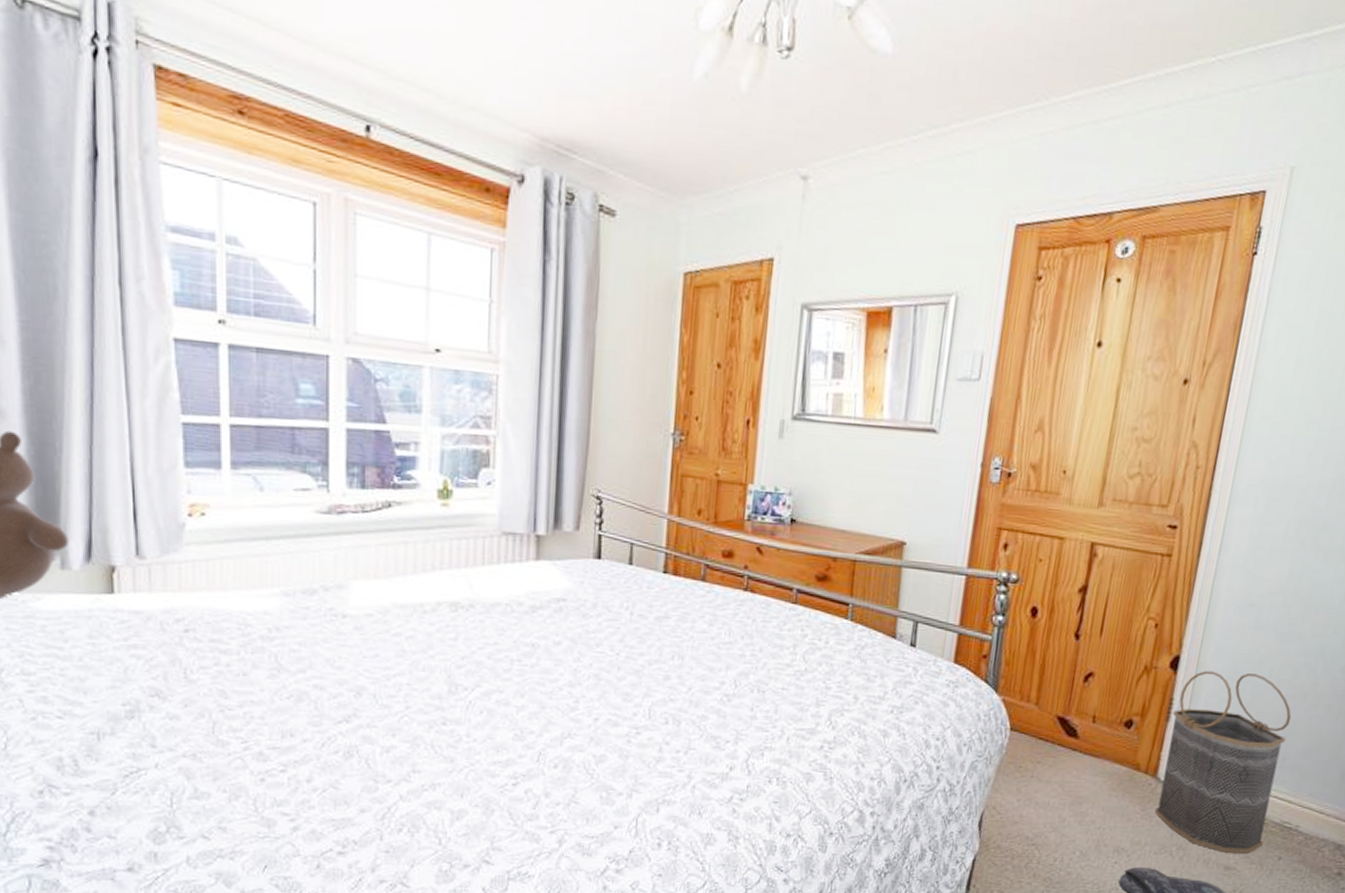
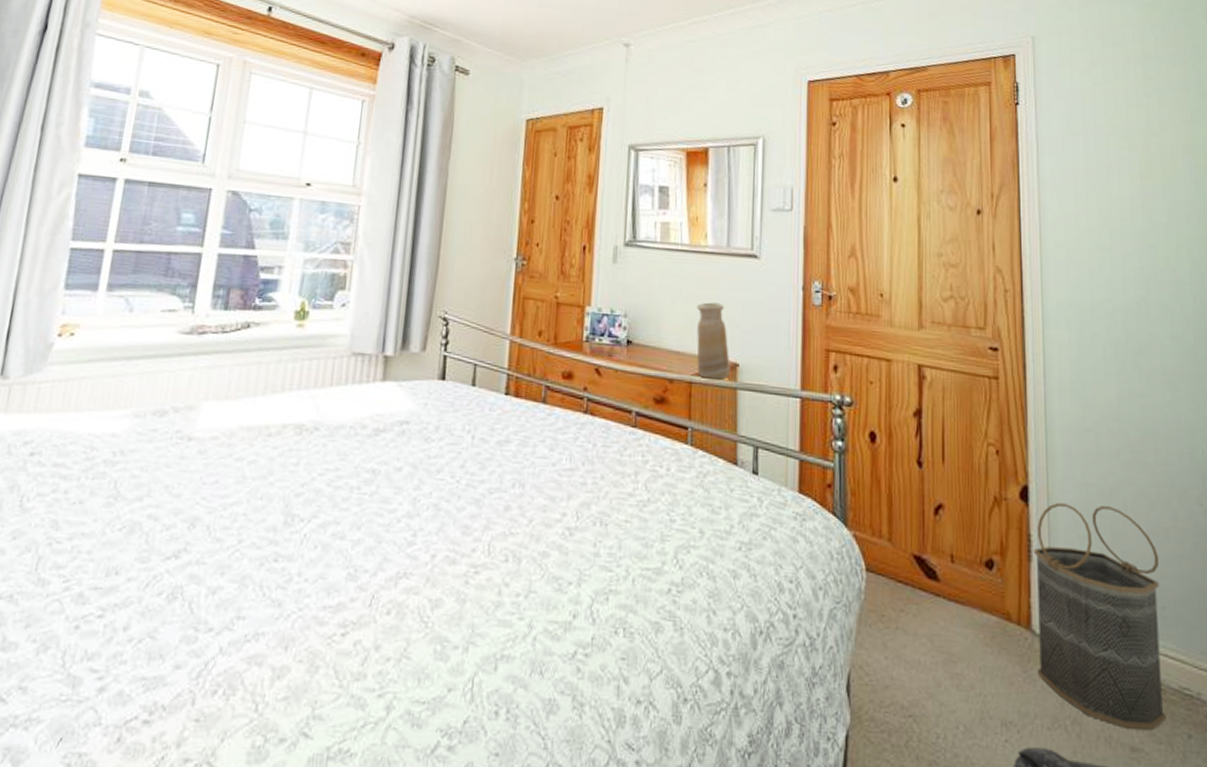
vase: none [862,479,898,559] -> present [696,302,731,381]

